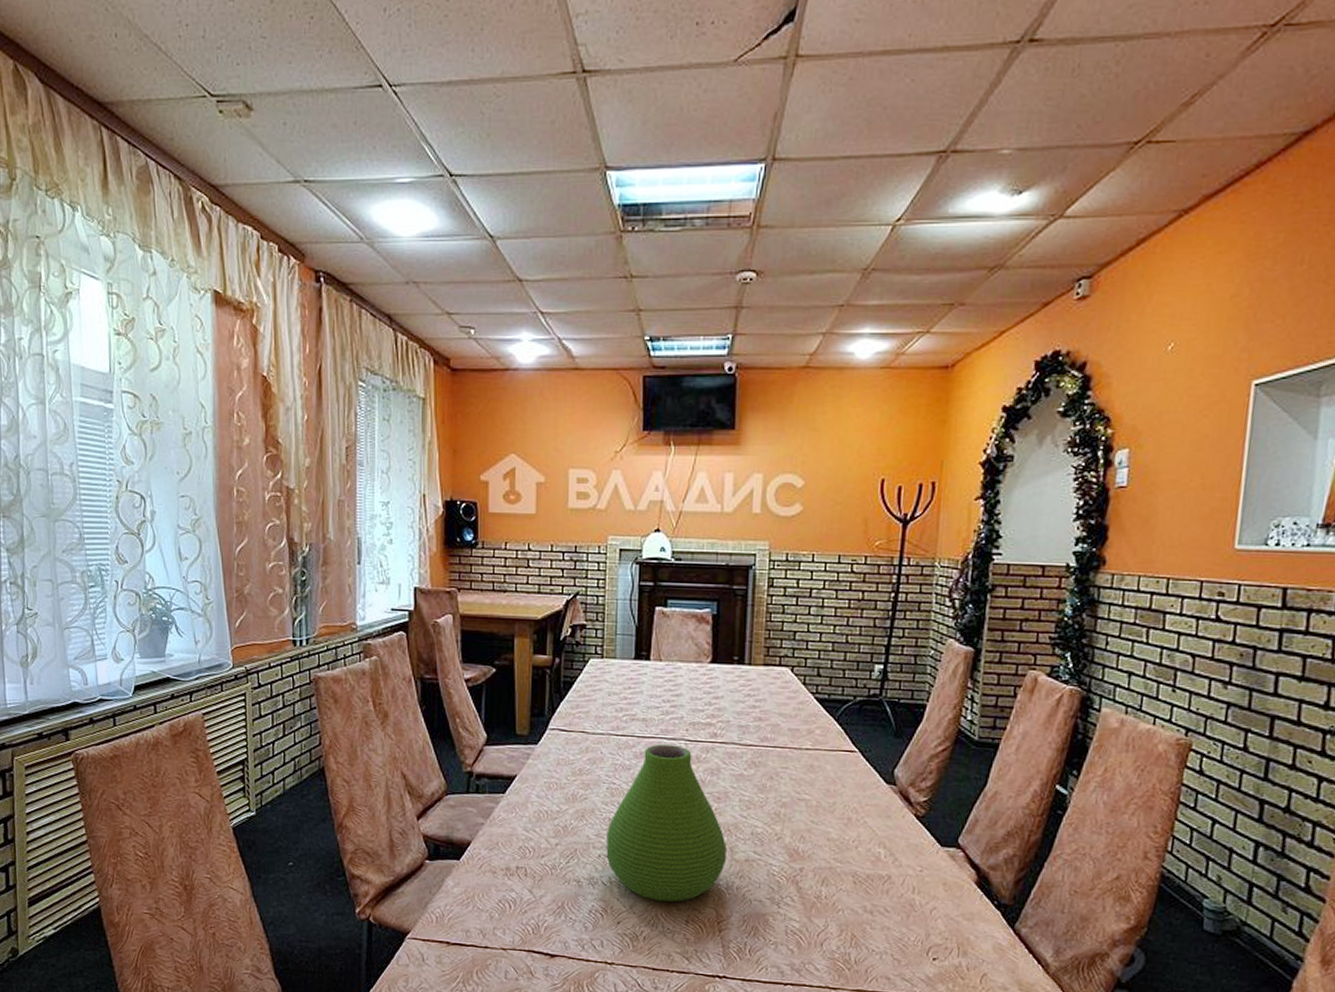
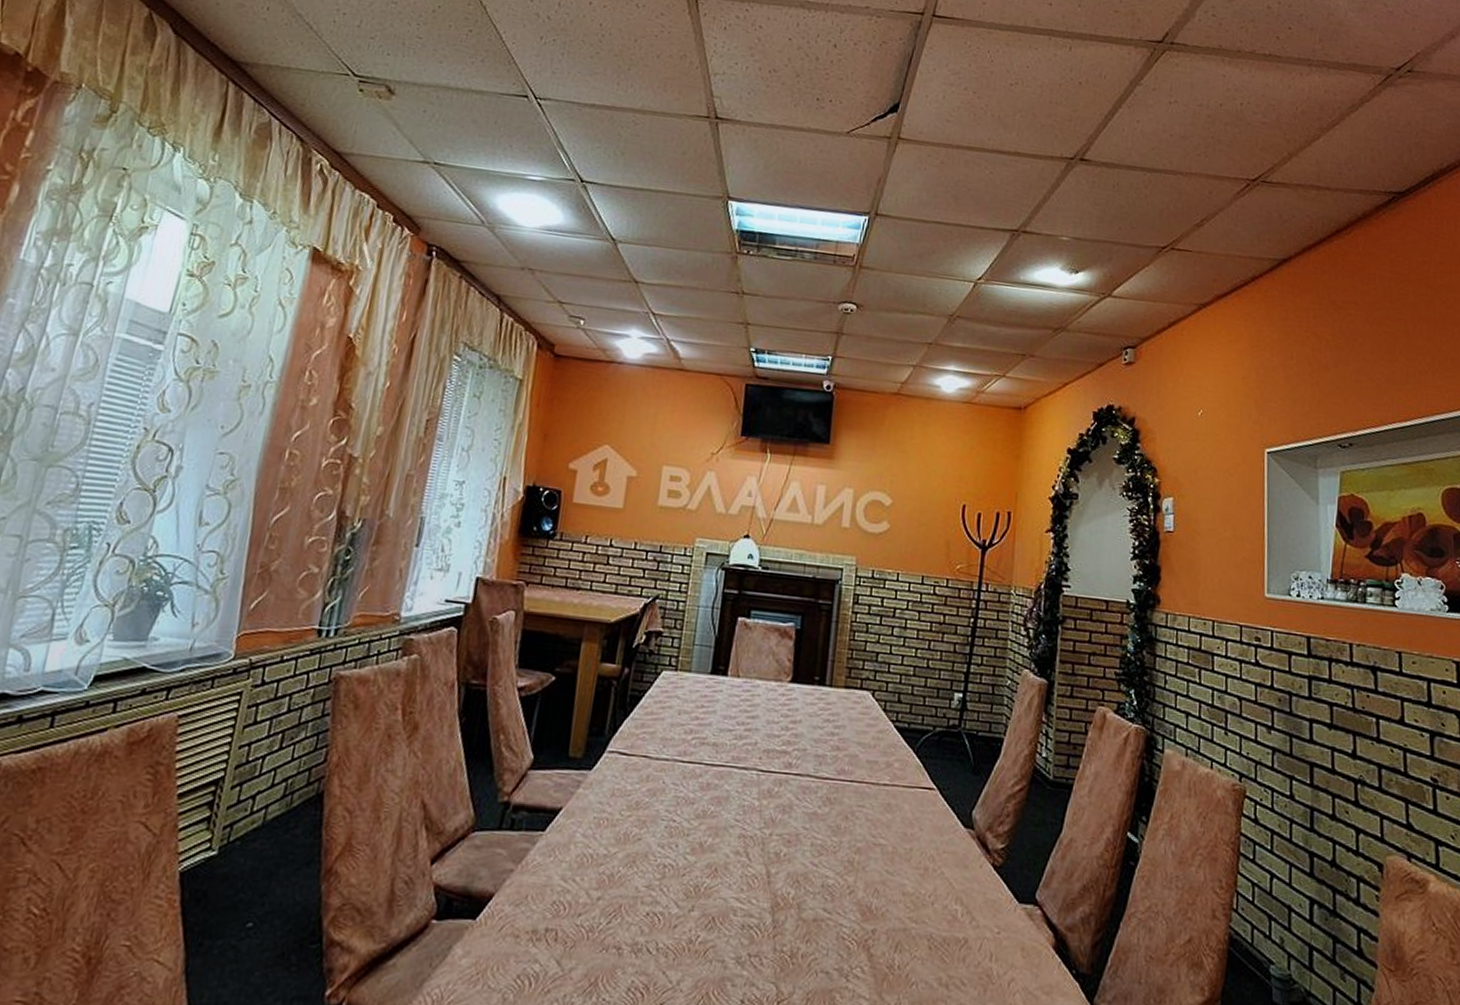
vase: present [606,744,727,902] -> none [655,774,794,975]

